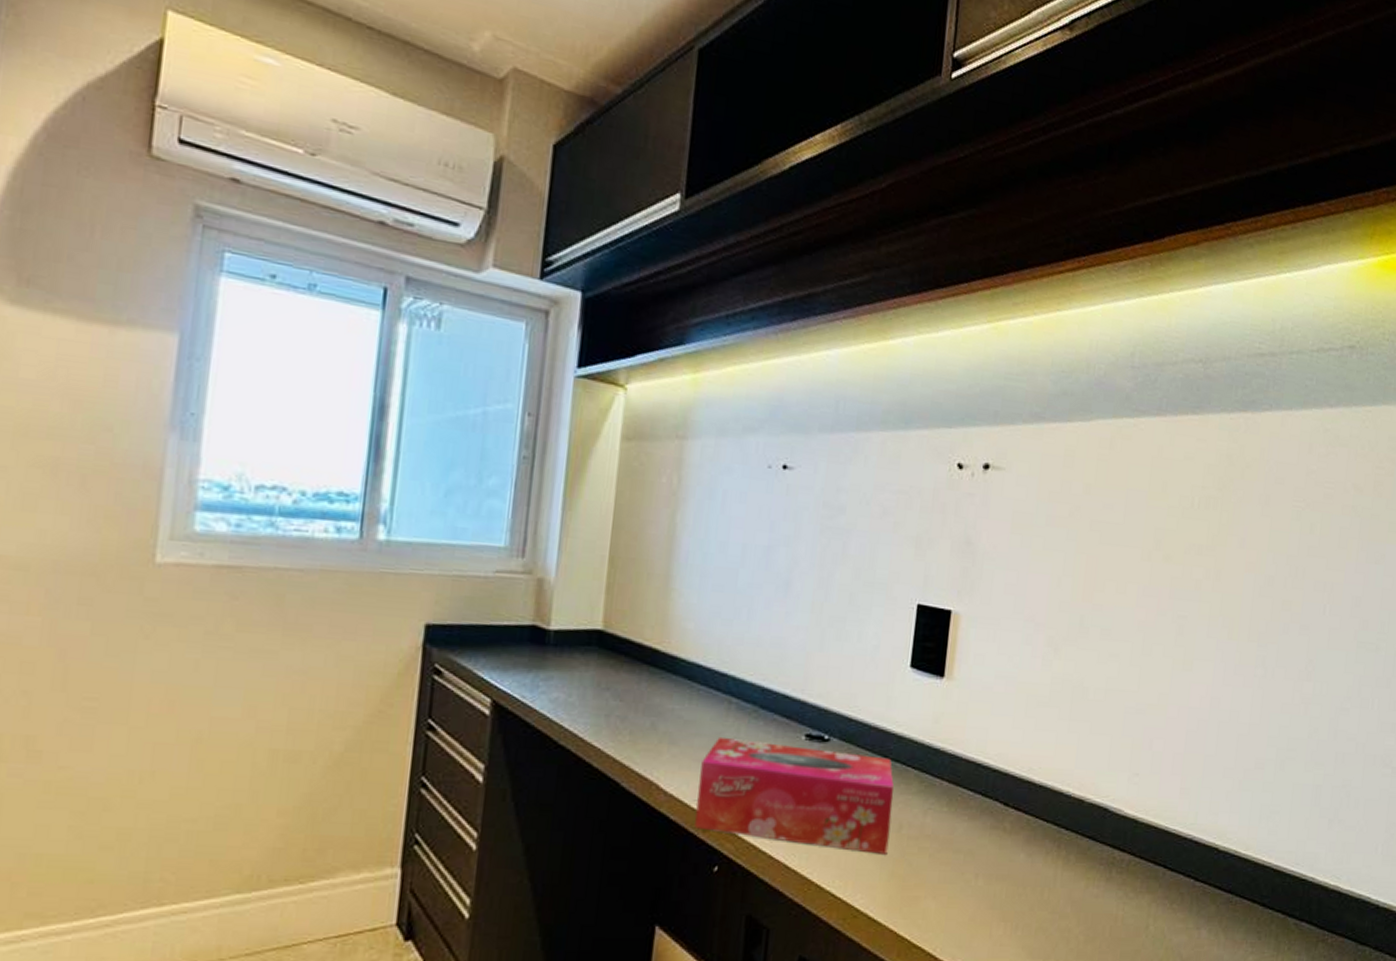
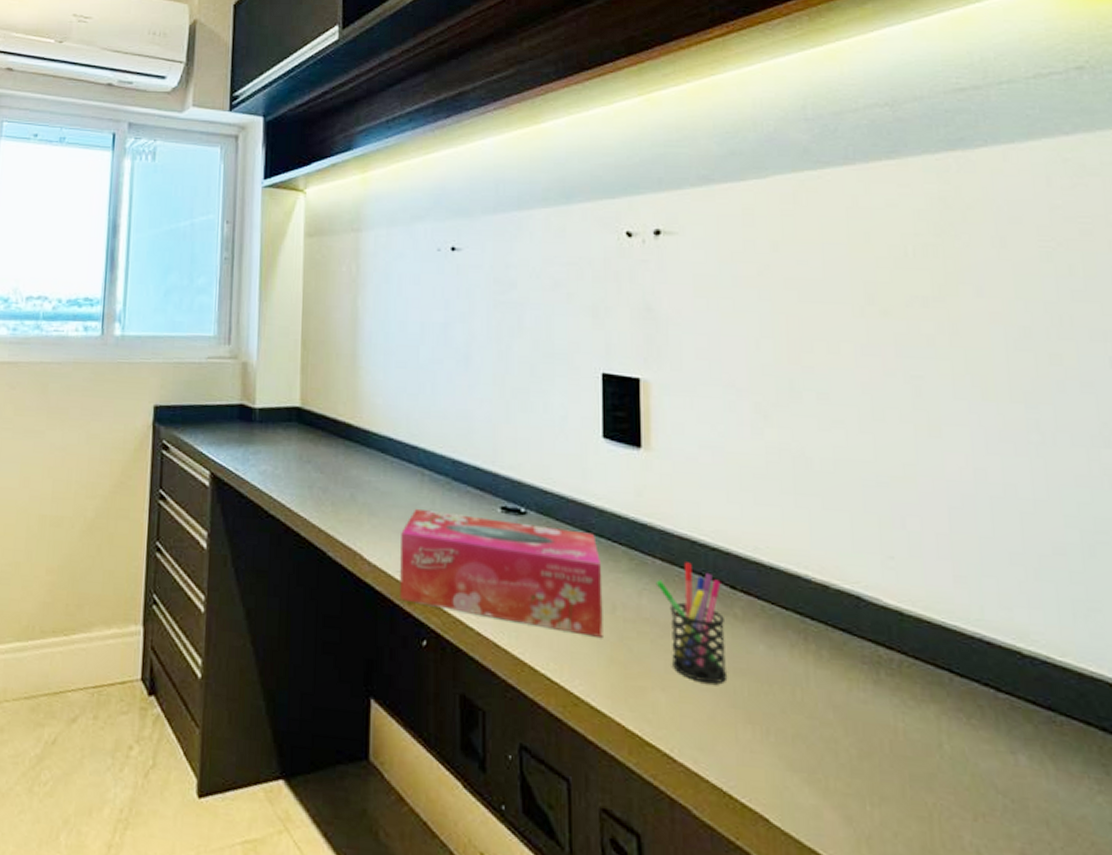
pen holder: none [940,783,997,890] -> present [655,562,728,684]

